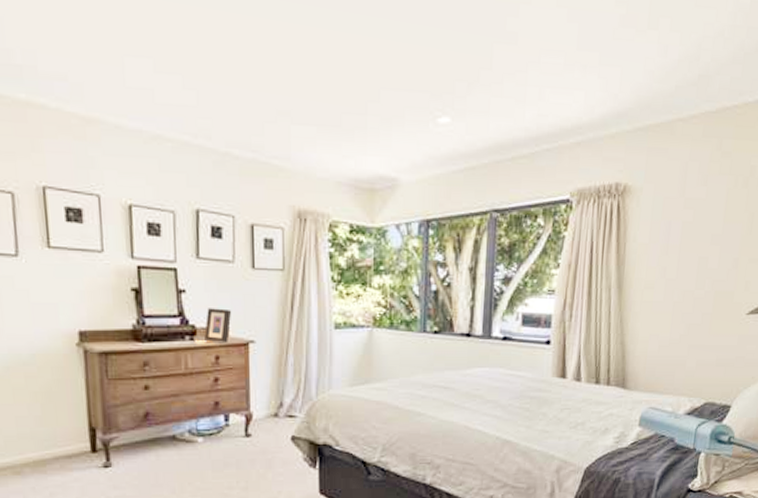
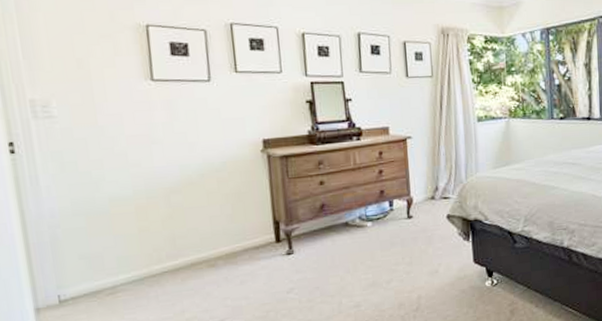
picture frame: present [204,308,232,344] -> none [369,112,391,141]

